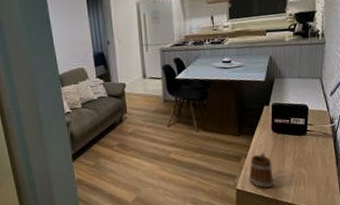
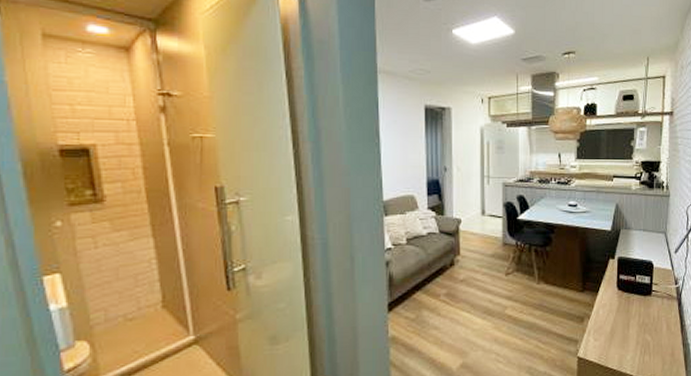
mug: present [248,152,274,189] -> none [591,313,618,358]

